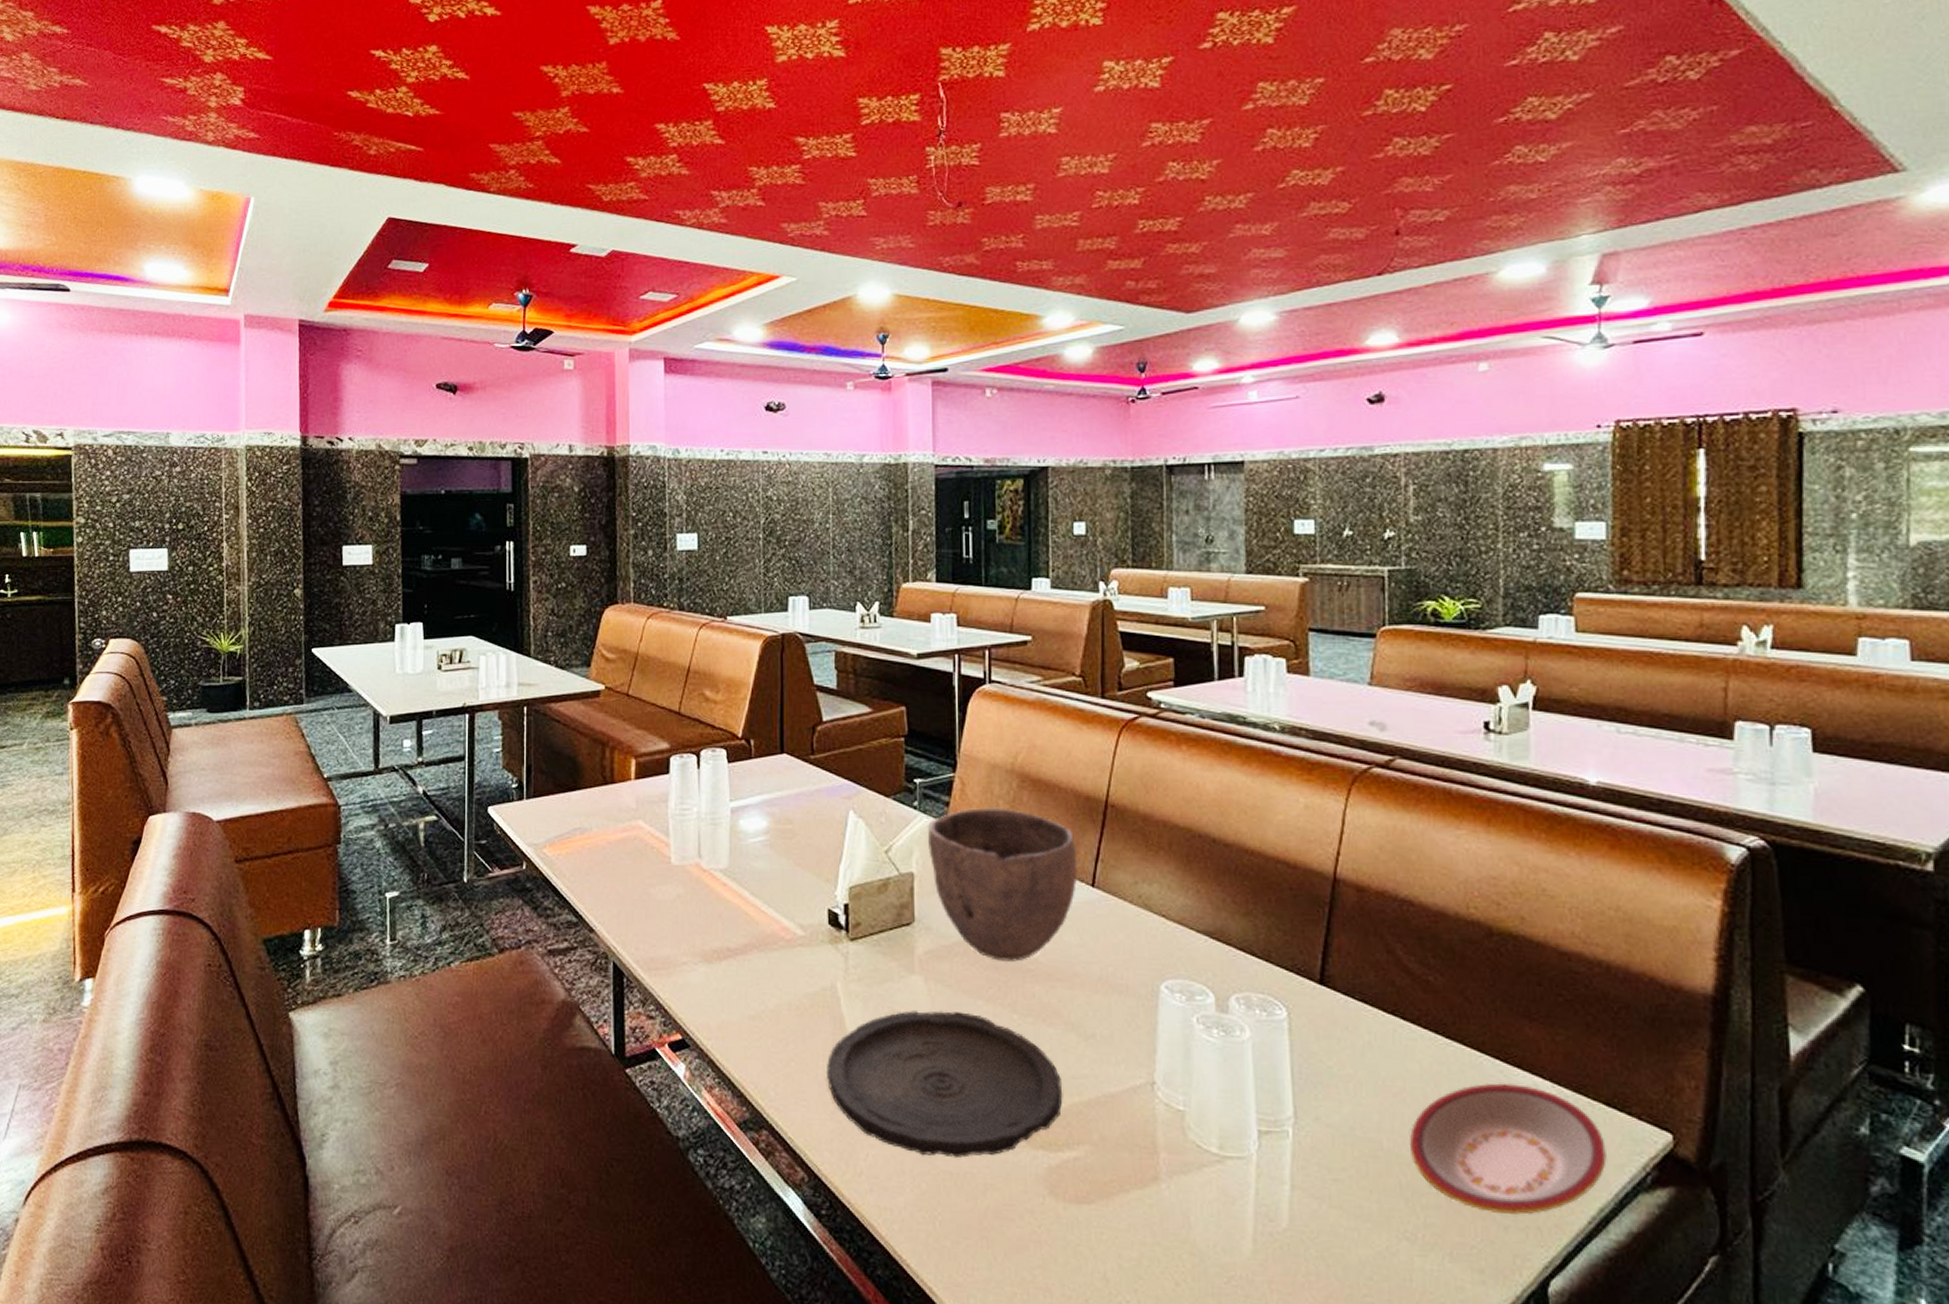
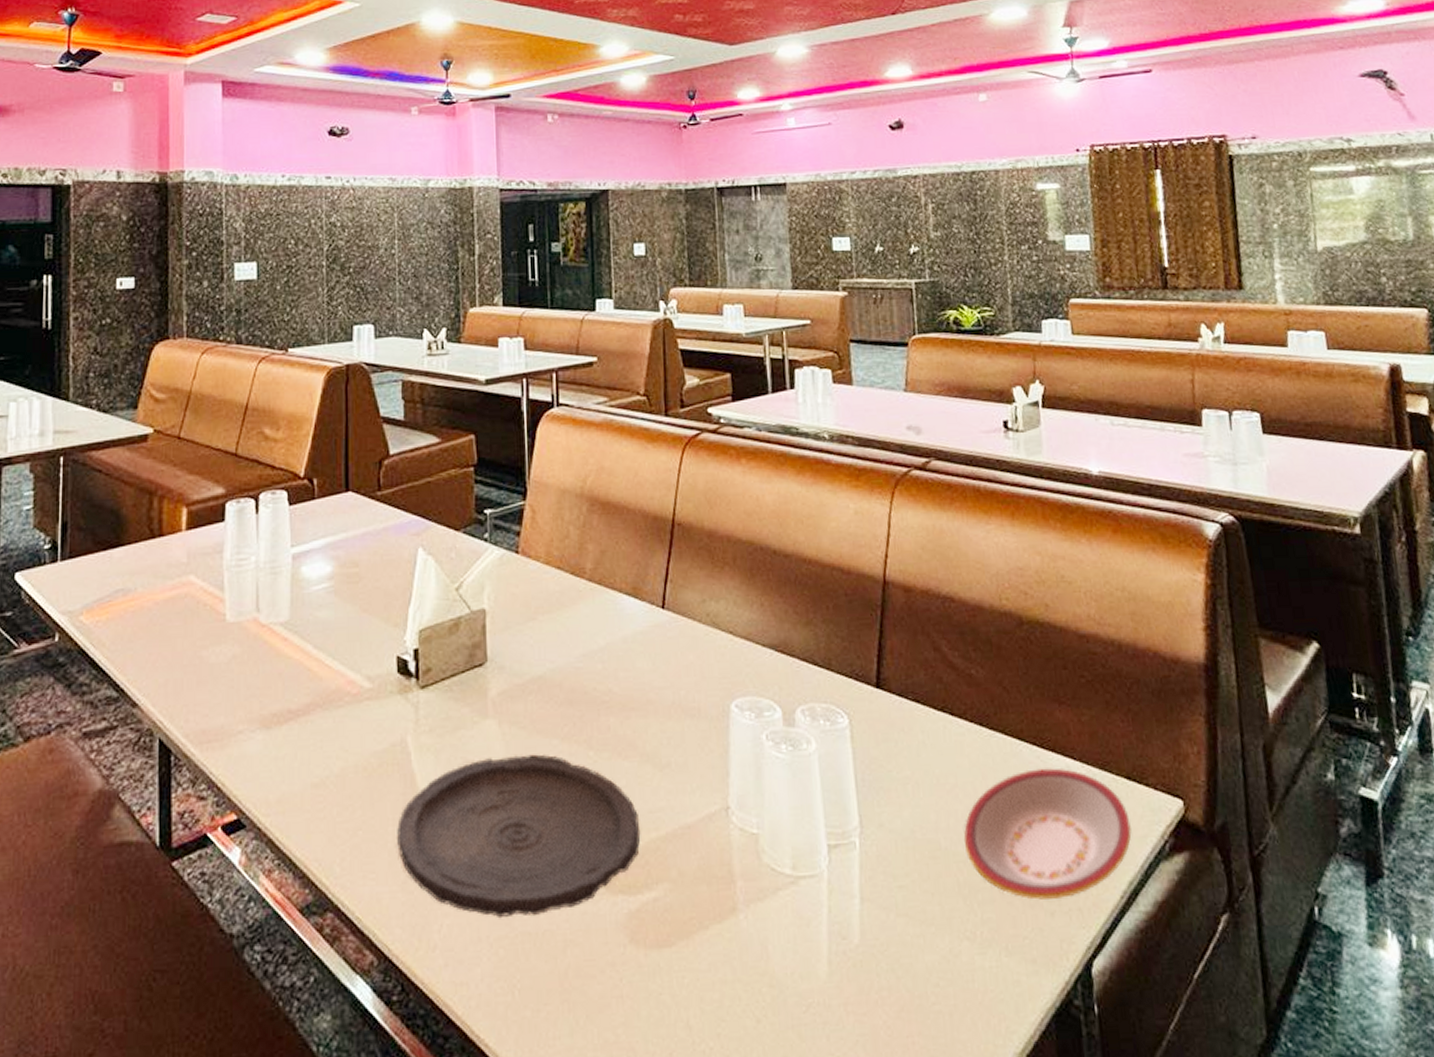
bowl: present [928,807,1078,962] -> none [499,533,648,695]

